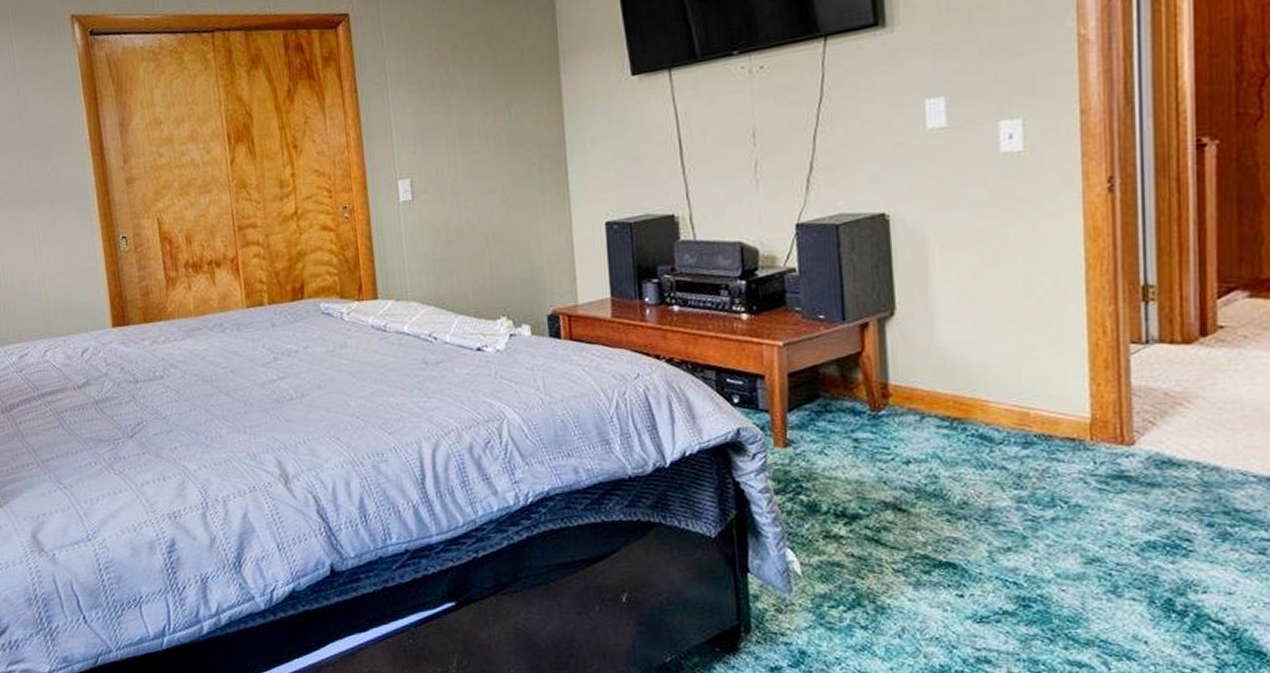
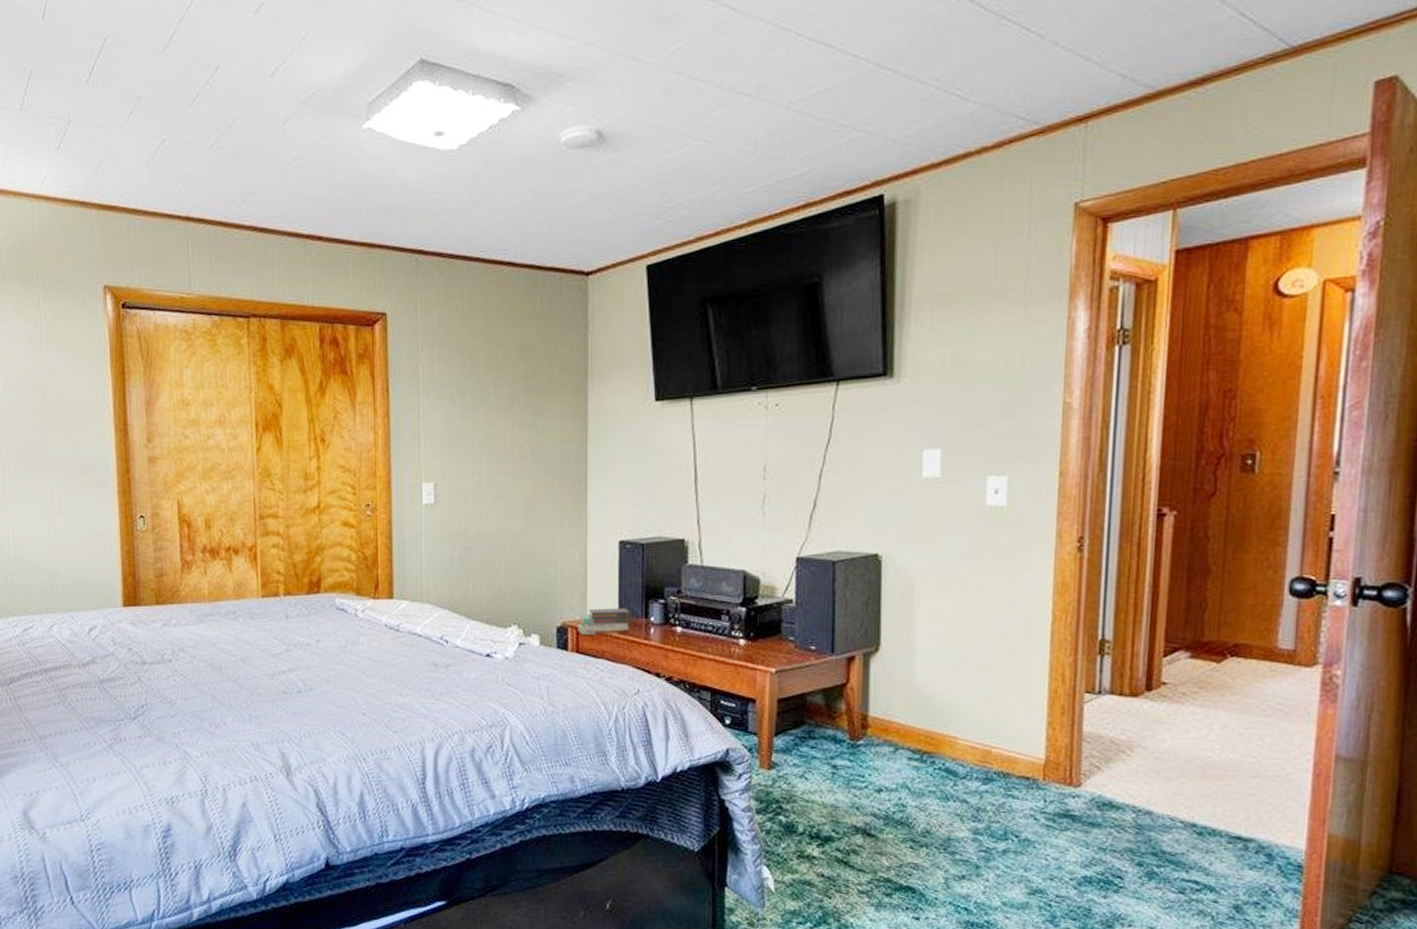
books: none [569,290,624,322] -> present [577,608,631,635]

